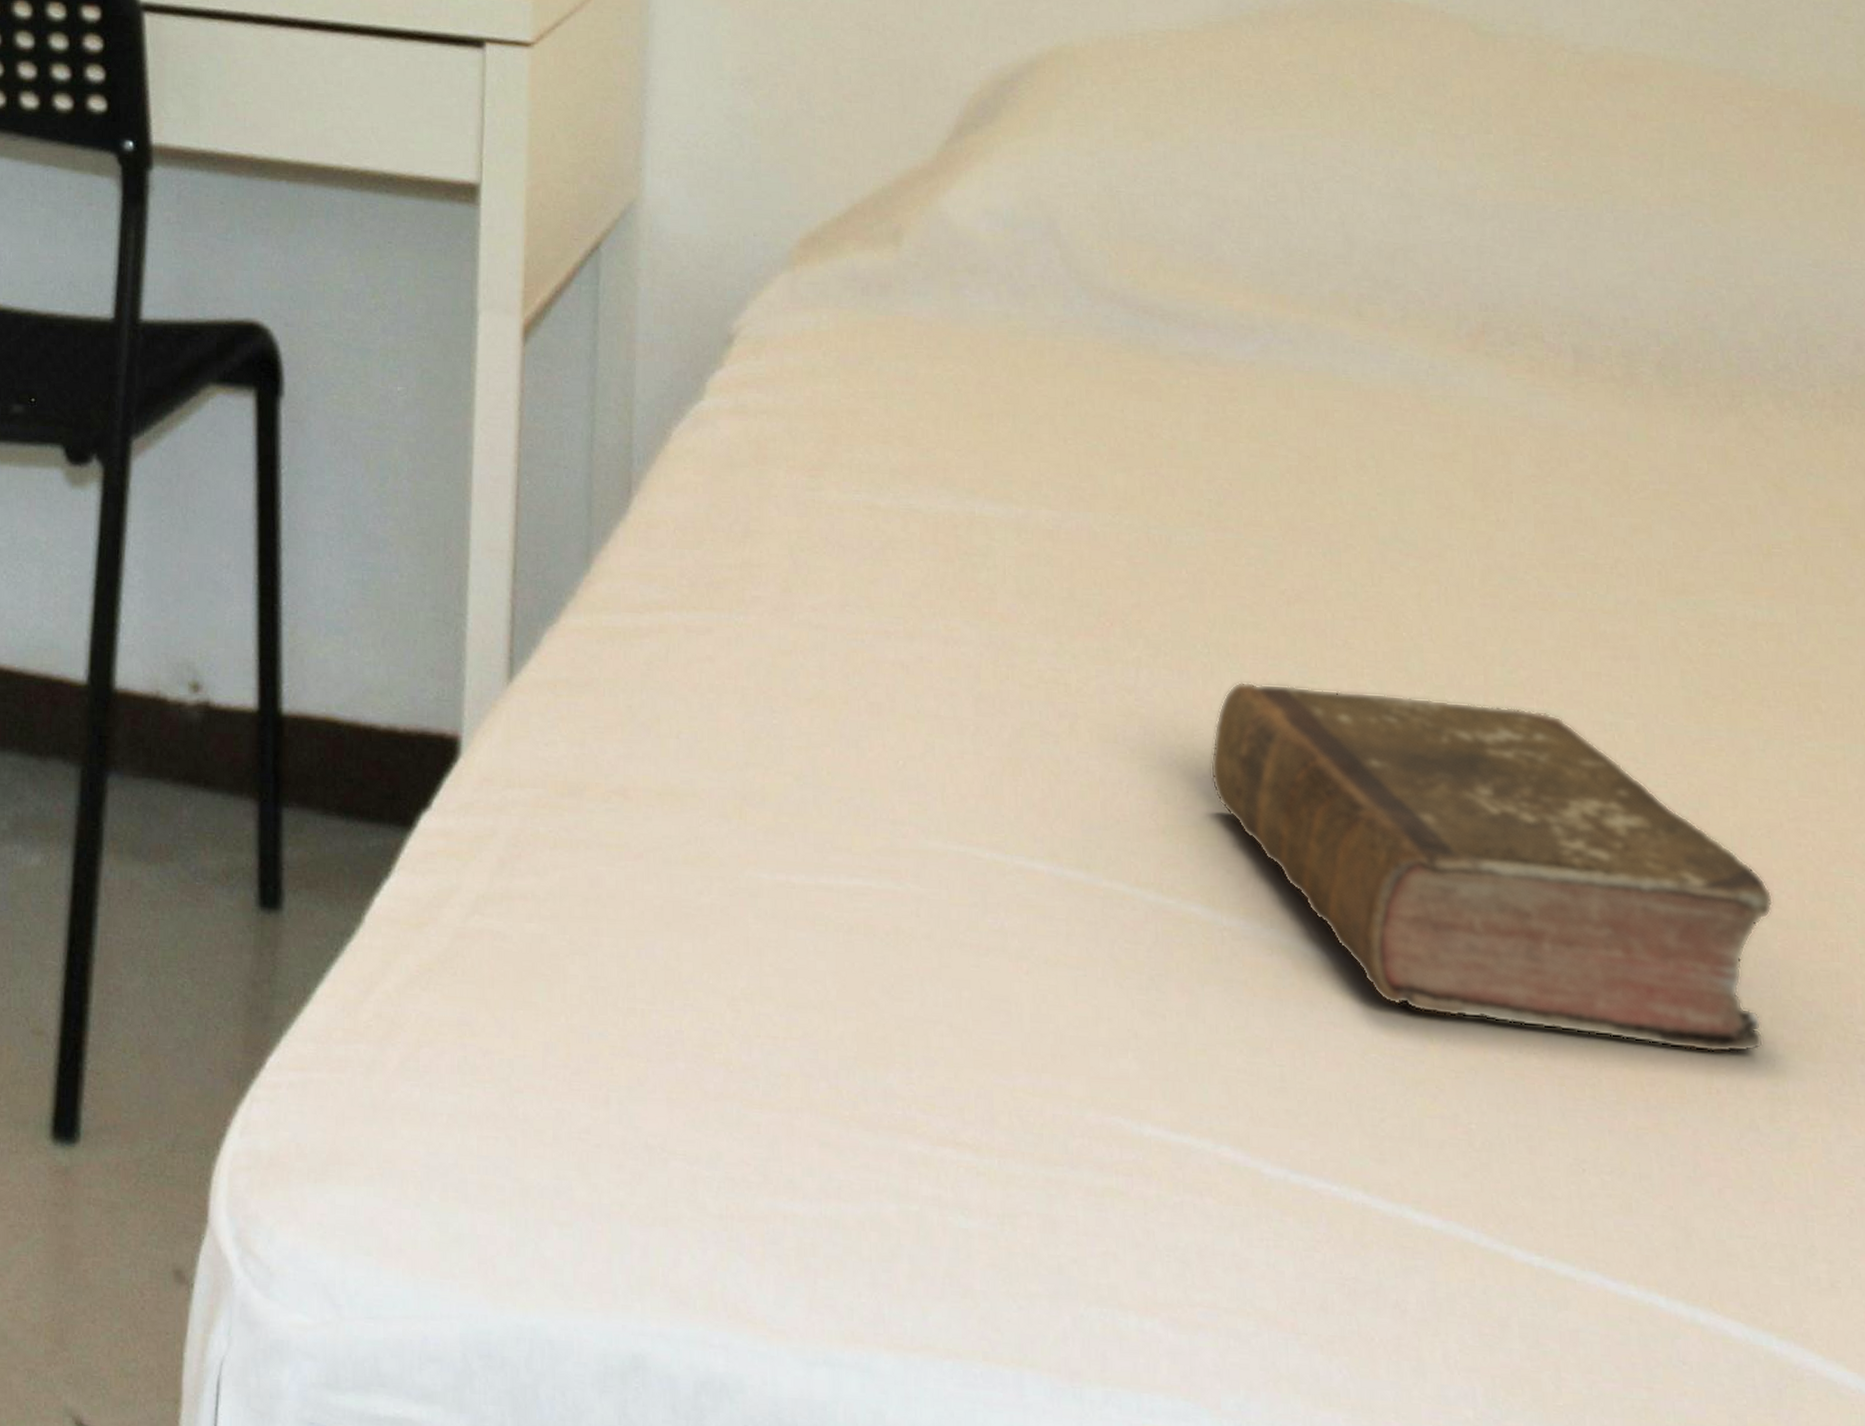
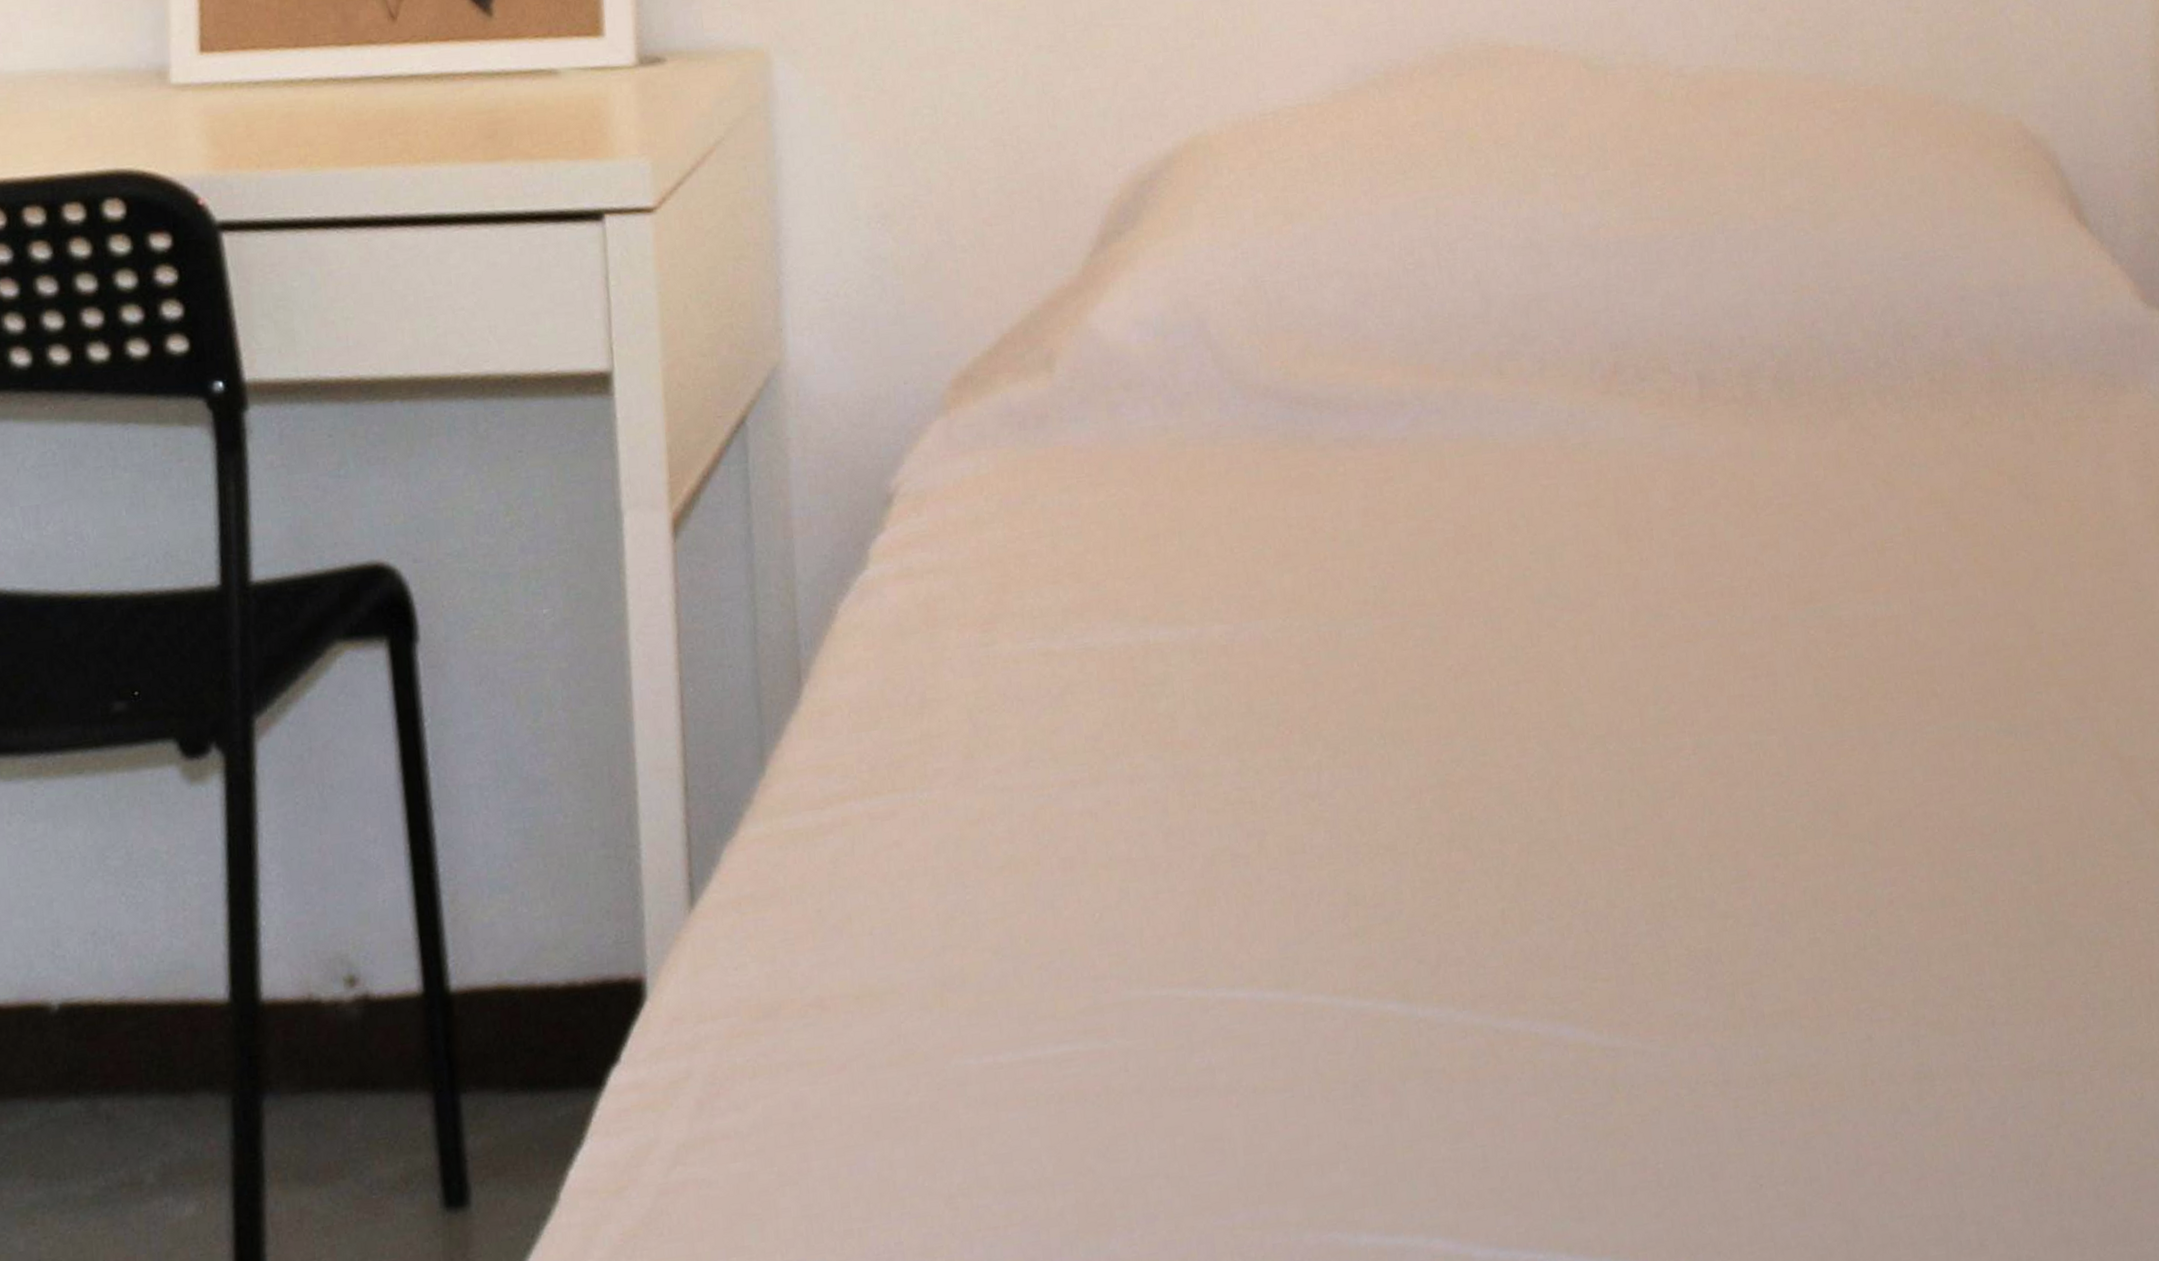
book: present [1210,681,1774,1053] -> none [1394,742,1909,1064]

